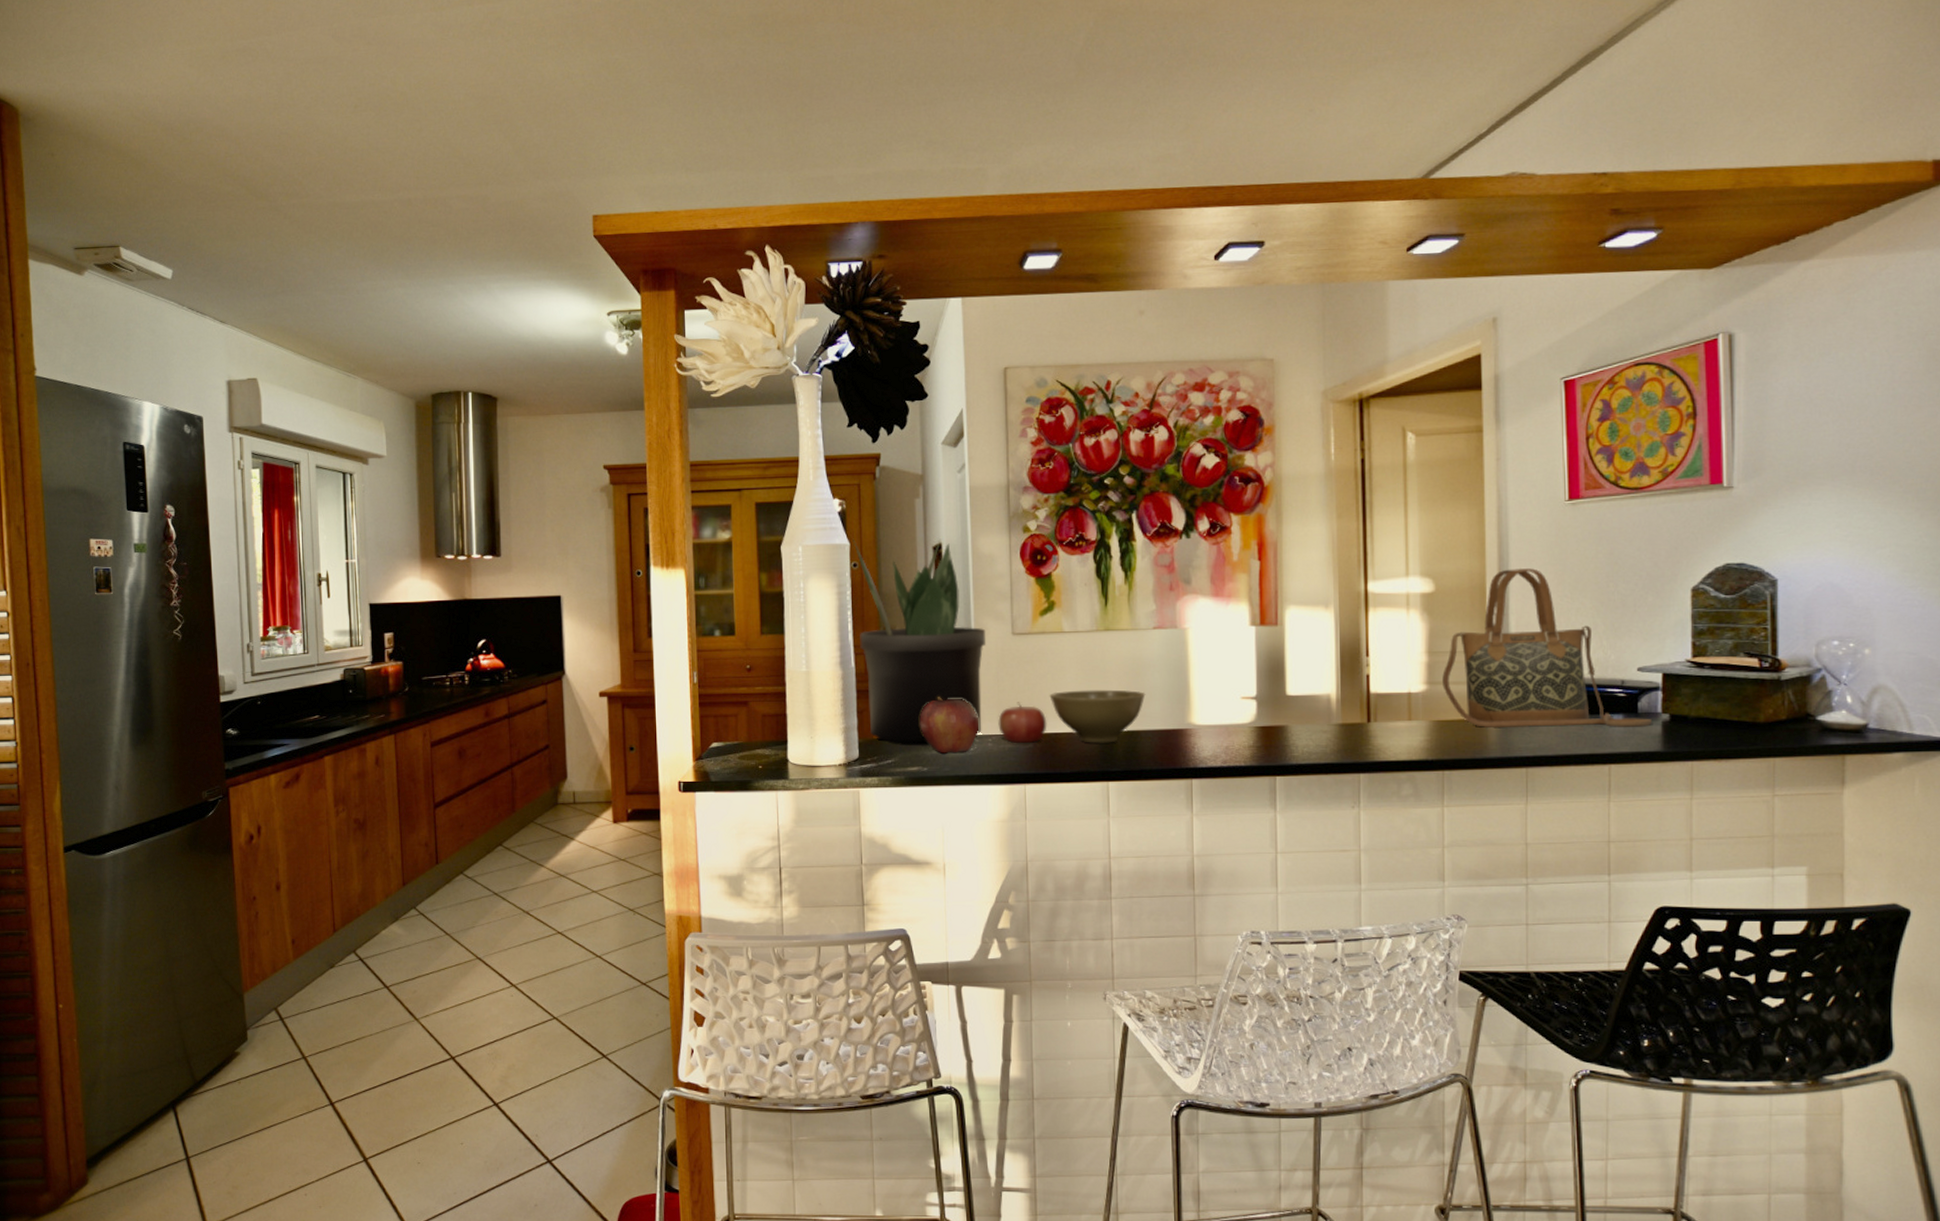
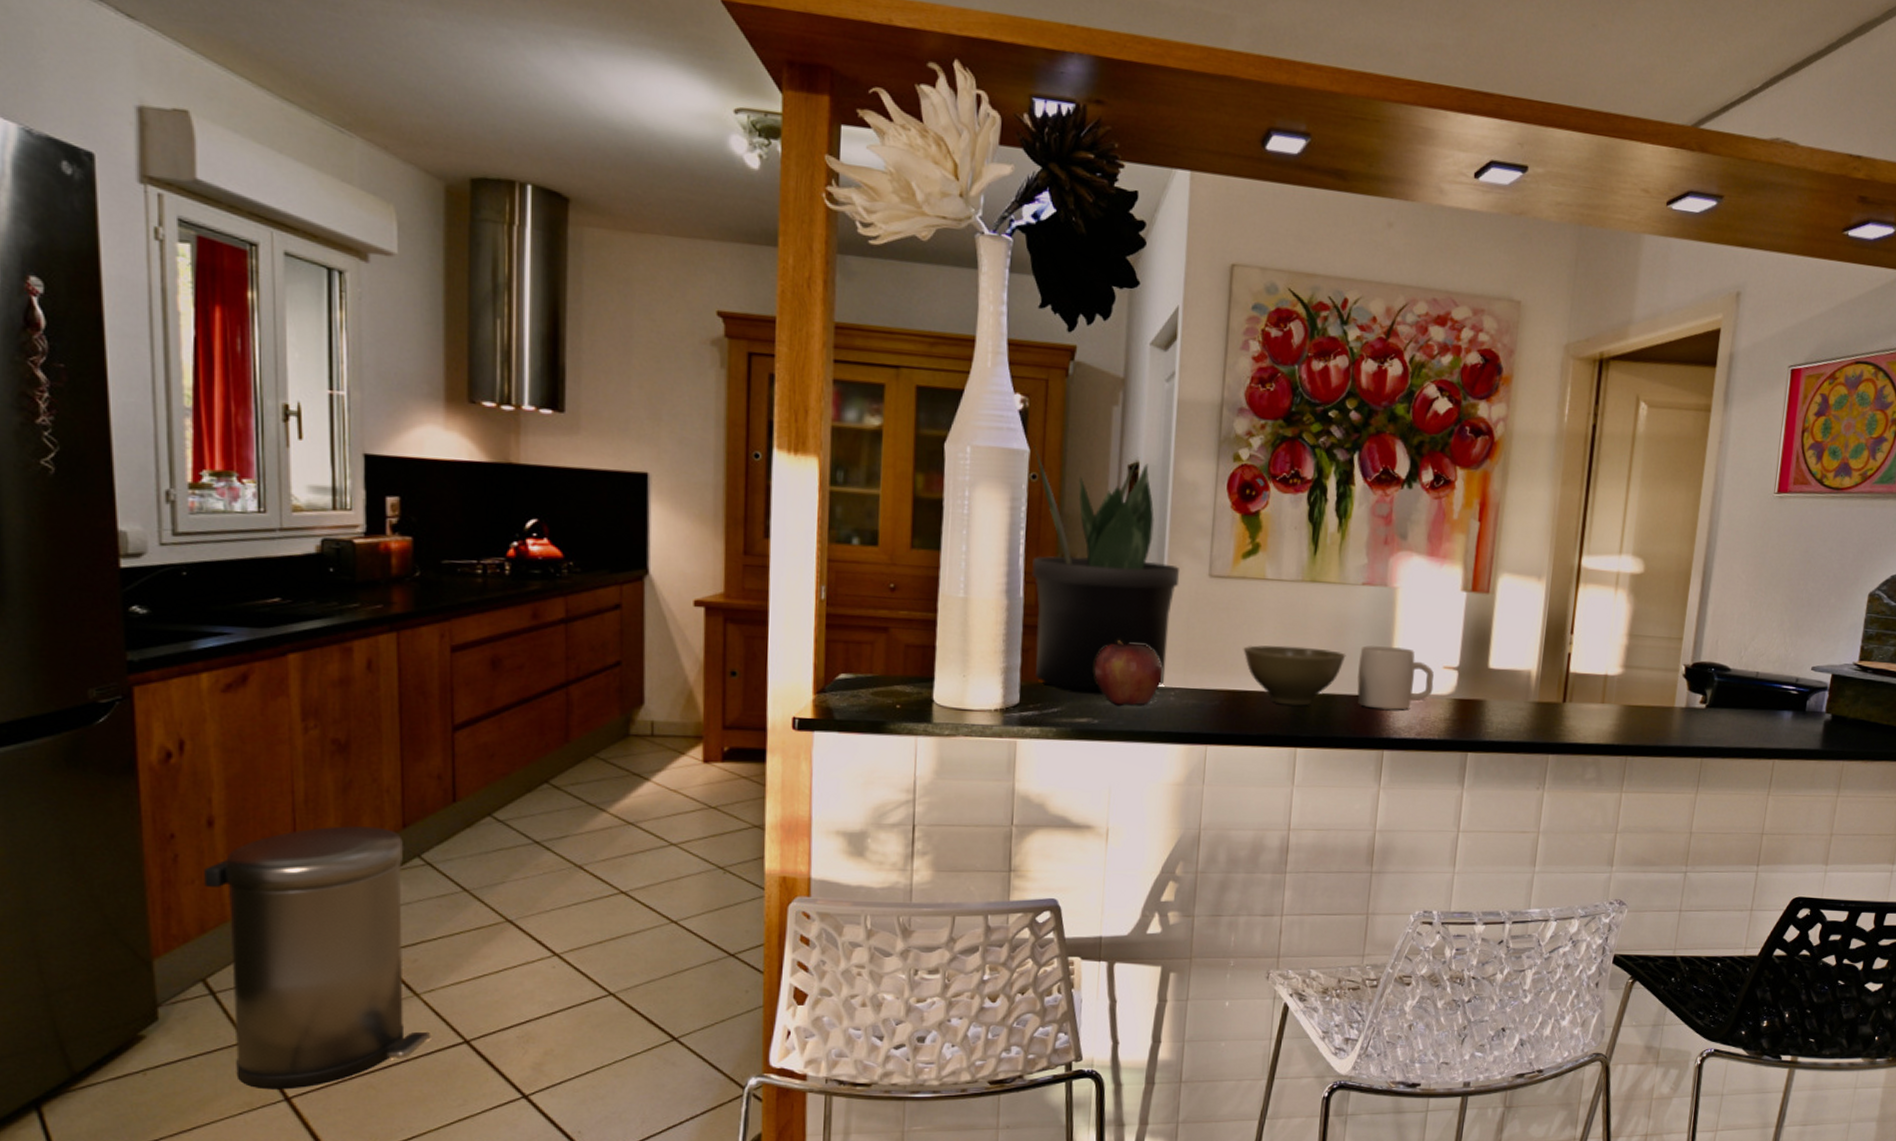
pedal bin: none [275,886,427,1096] -> present [204,826,430,1090]
fruit: present [998,702,1047,744] -> none [1183,653,1238,701]
mug: none [1158,683,1234,741] -> present [1357,645,1434,710]
handbag: present [1442,568,1652,727] -> none [1637,557,1816,725]

